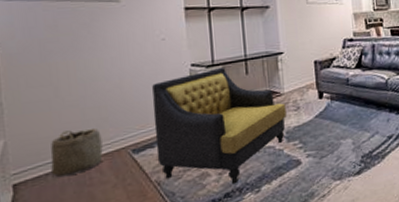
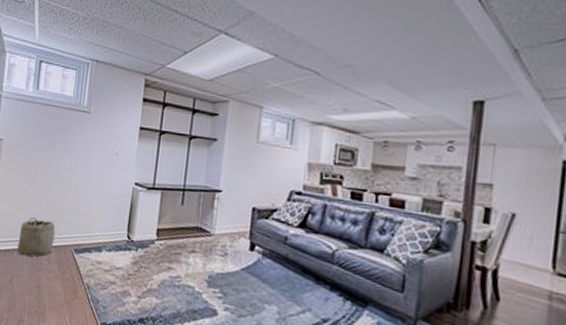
armchair: present [152,67,287,185] -> none [91,191,214,312]

